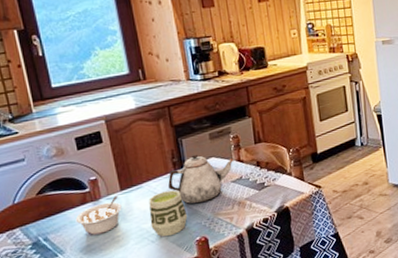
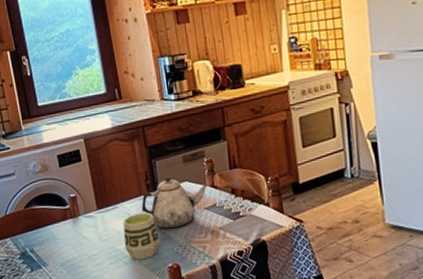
legume: present [75,195,122,235] -> none [57,214,98,251]

